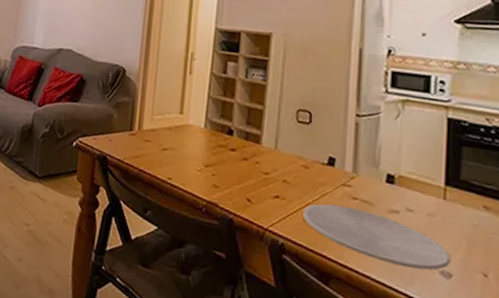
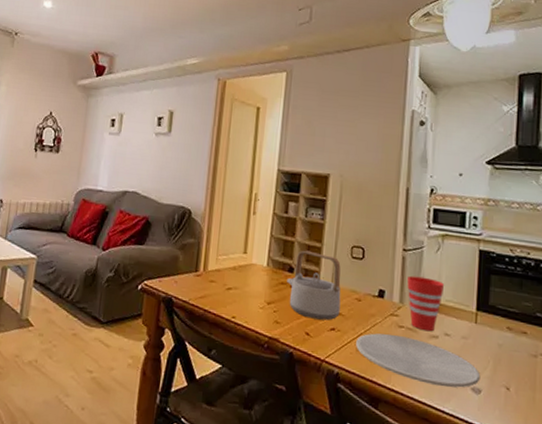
teapot: none [226,112,286,187] -> present [287,250,341,321]
cup: none [361,143,406,206] -> present [407,275,445,332]

